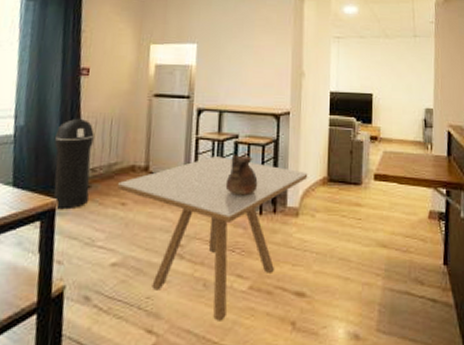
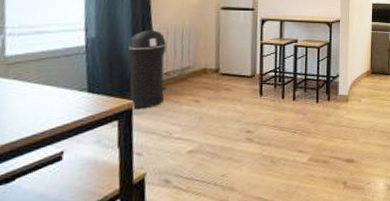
dining table: present [118,156,308,321] -> none [191,58,355,188]
ceramic jug: present [225,155,258,194] -> none [287,56,315,88]

